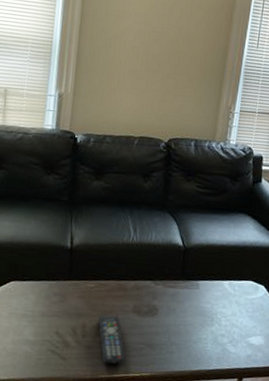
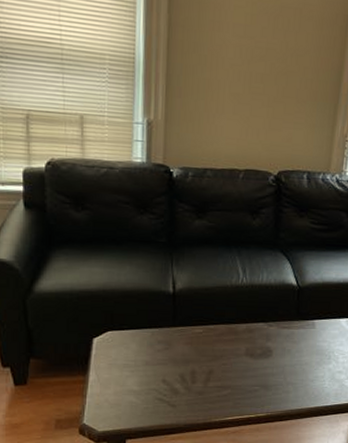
remote control: present [98,315,126,365] -> none [208,360,240,408]

